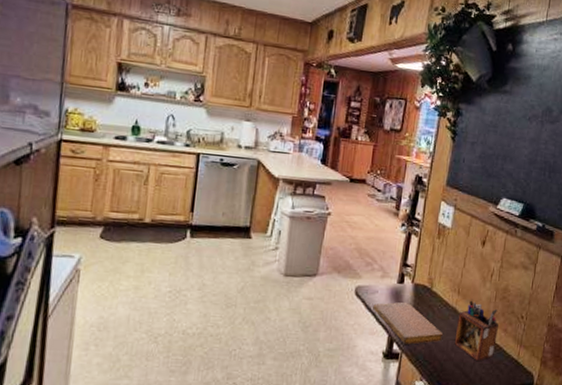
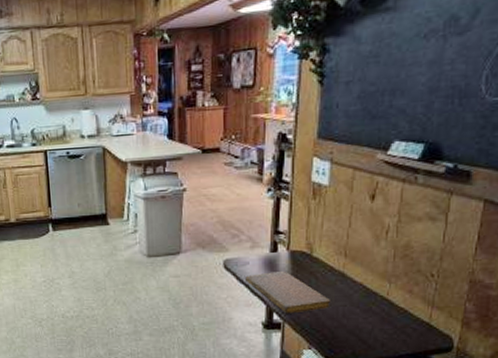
desk organizer: present [454,299,499,362] -> none [345,260,401,327]

